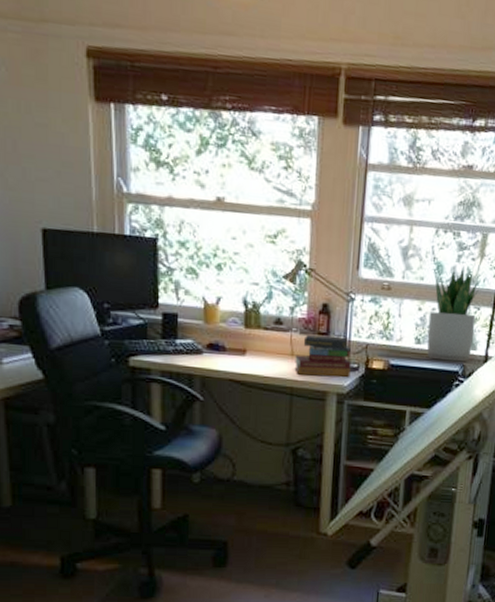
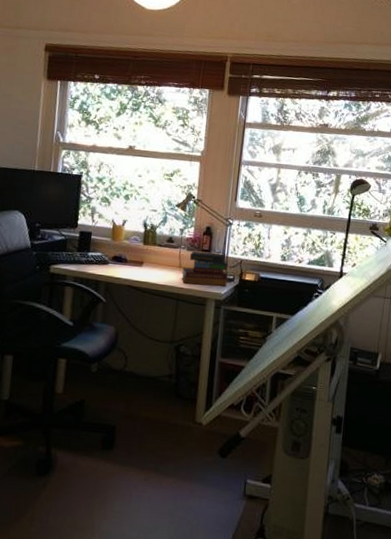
planter: present [427,266,479,362] -> none [291,200,334,277]

